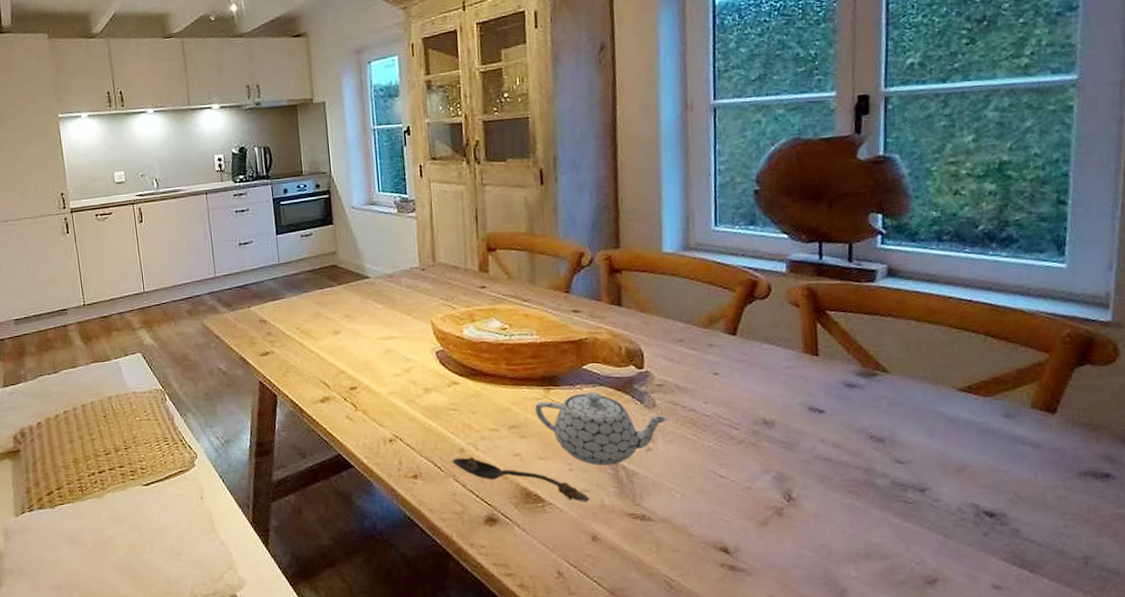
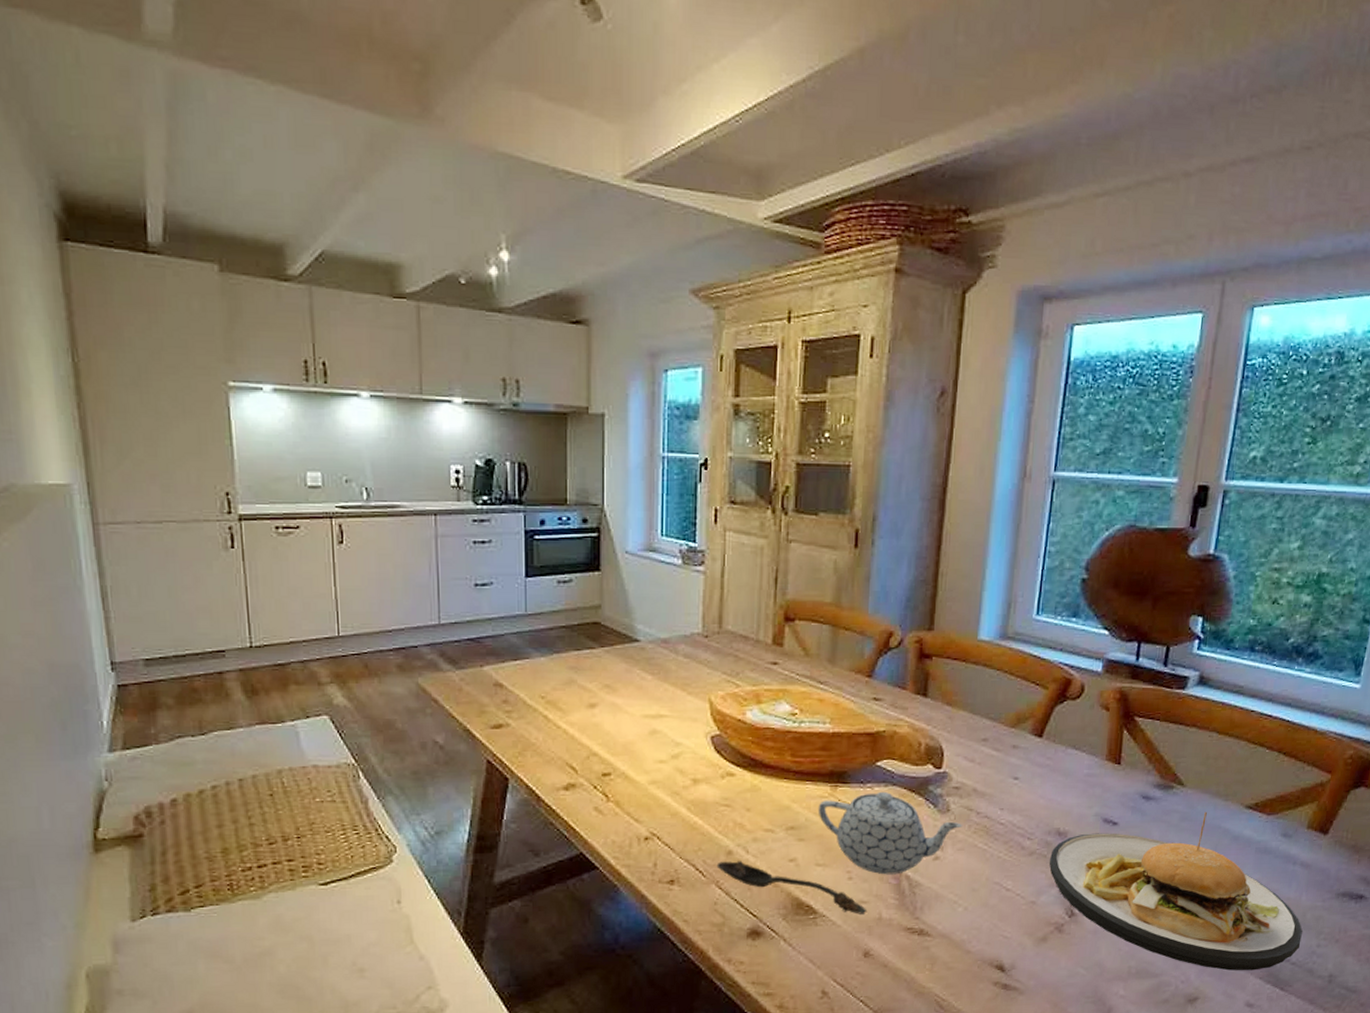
plate: none [760,396,1045,553] -> present [1049,811,1303,971]

